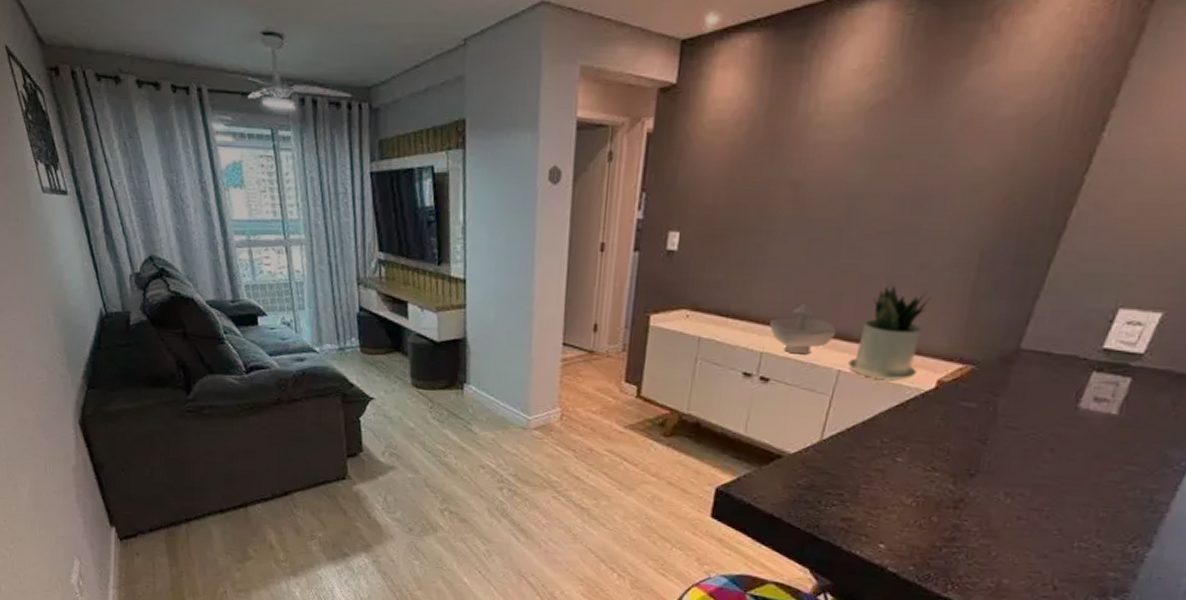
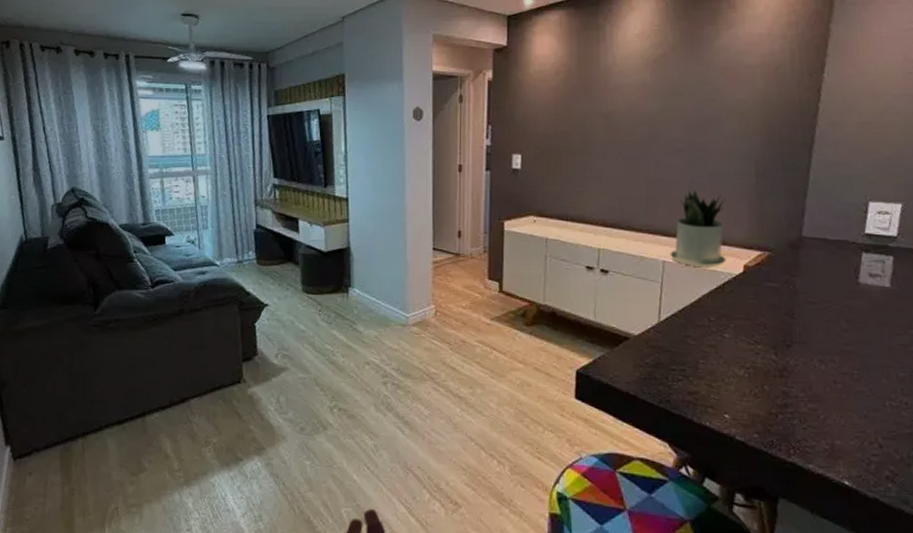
decorative bowl: present [770,303,837,355] -> none [602,207,656,249]

